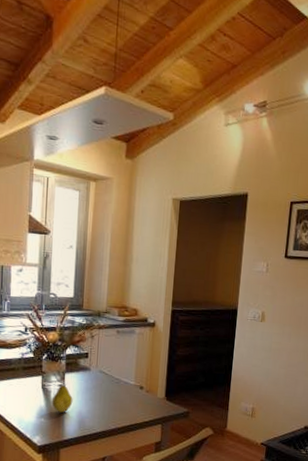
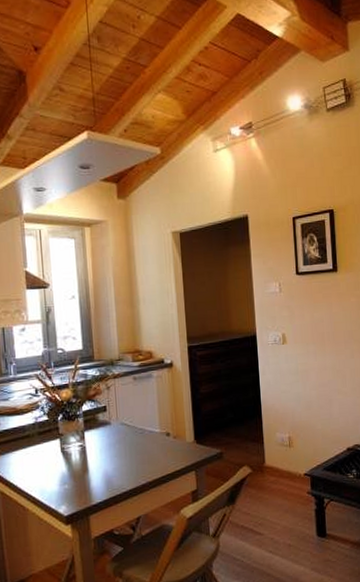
fruit: present [51,383,73,413] -> none [73,443,97,476]

